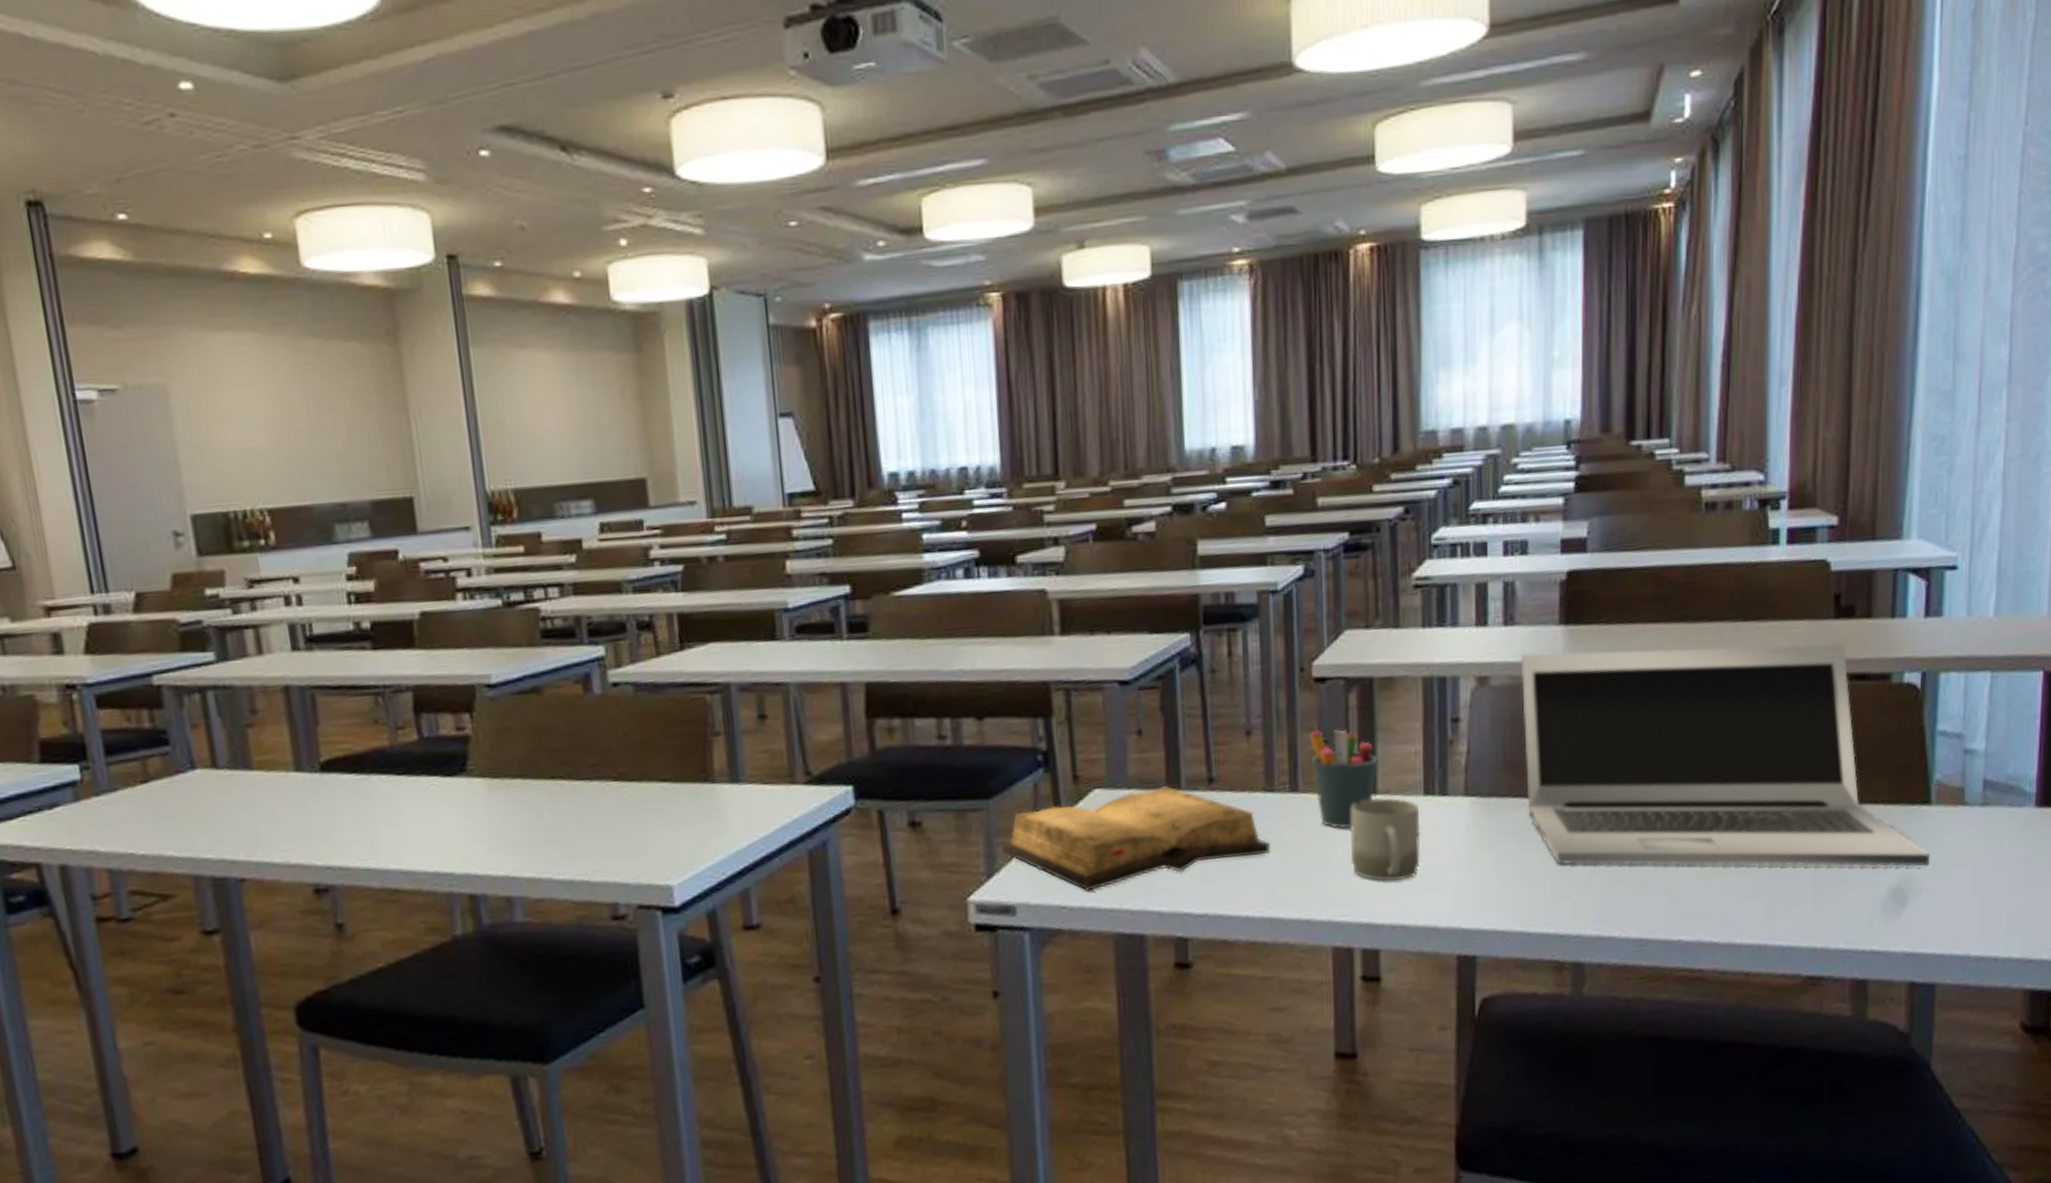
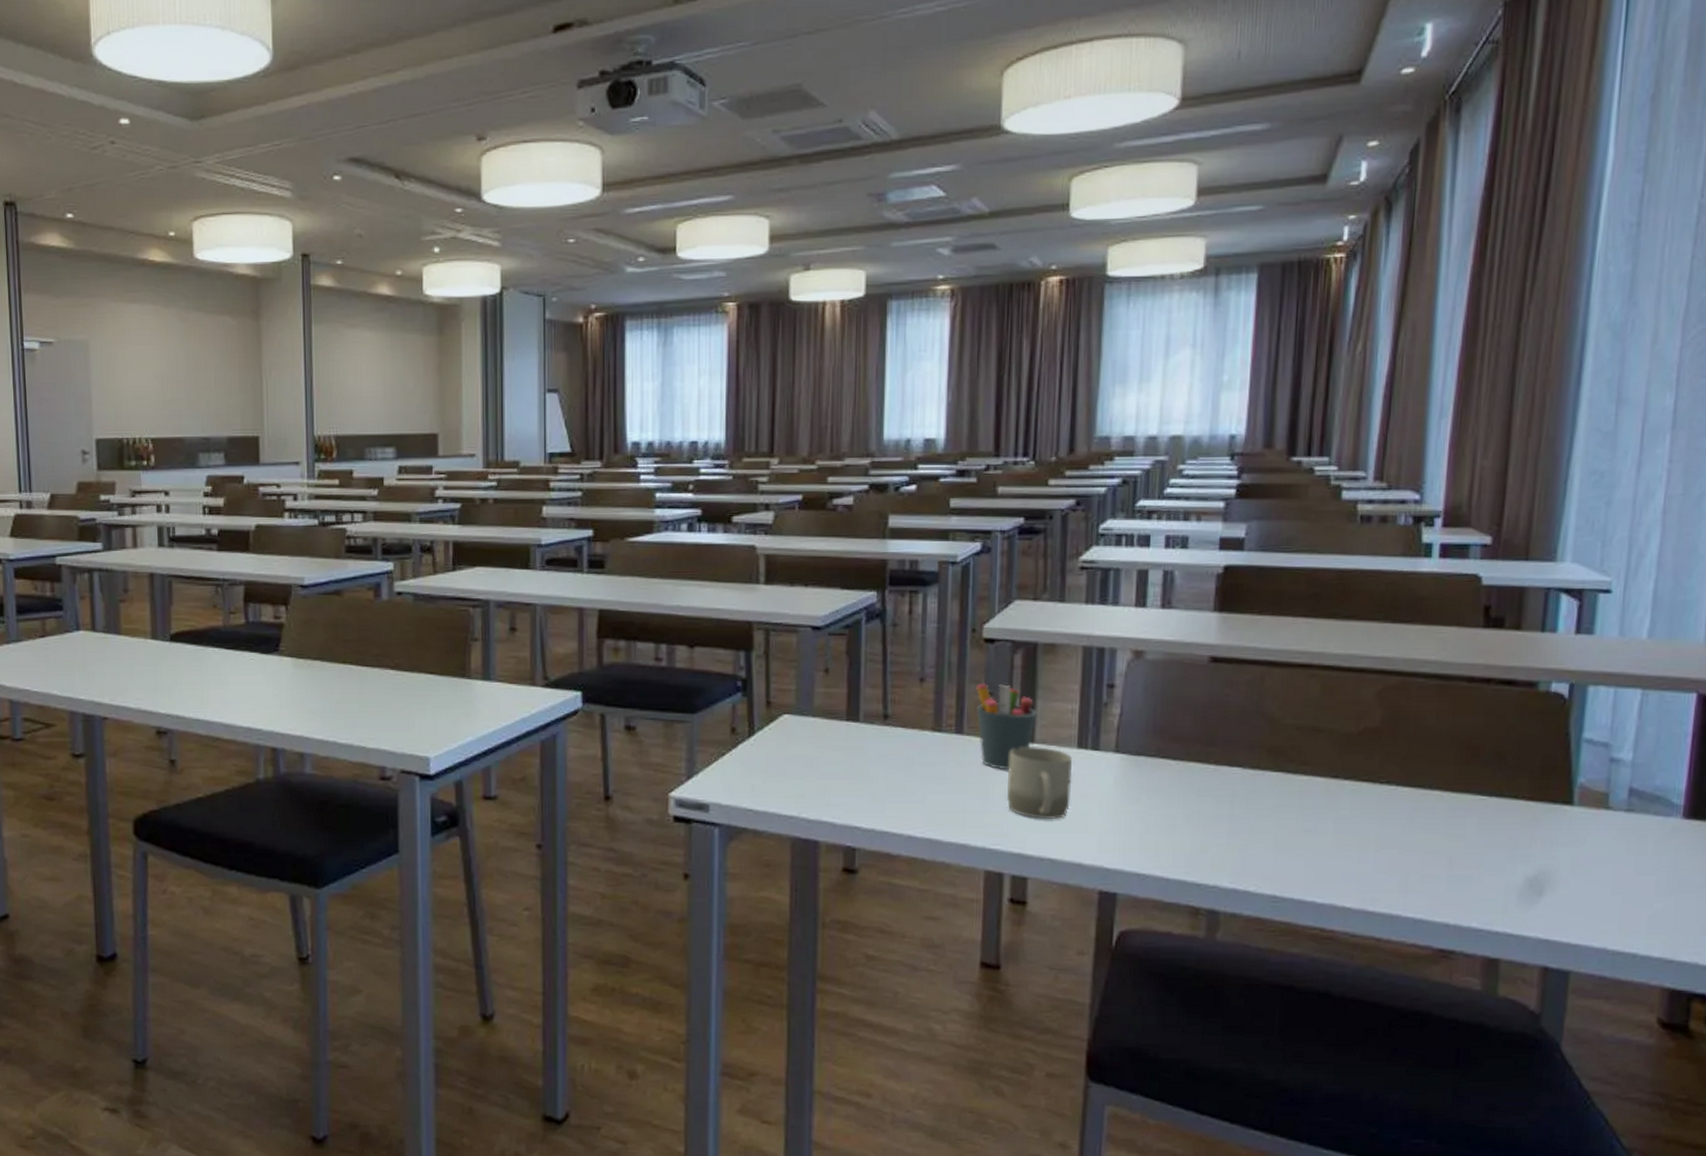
diary: present [1001,786,1271,891] -> none [701,718,935,799]
laptop: present [1520,643,1930,867] -> none [1174,634,1570,862]

